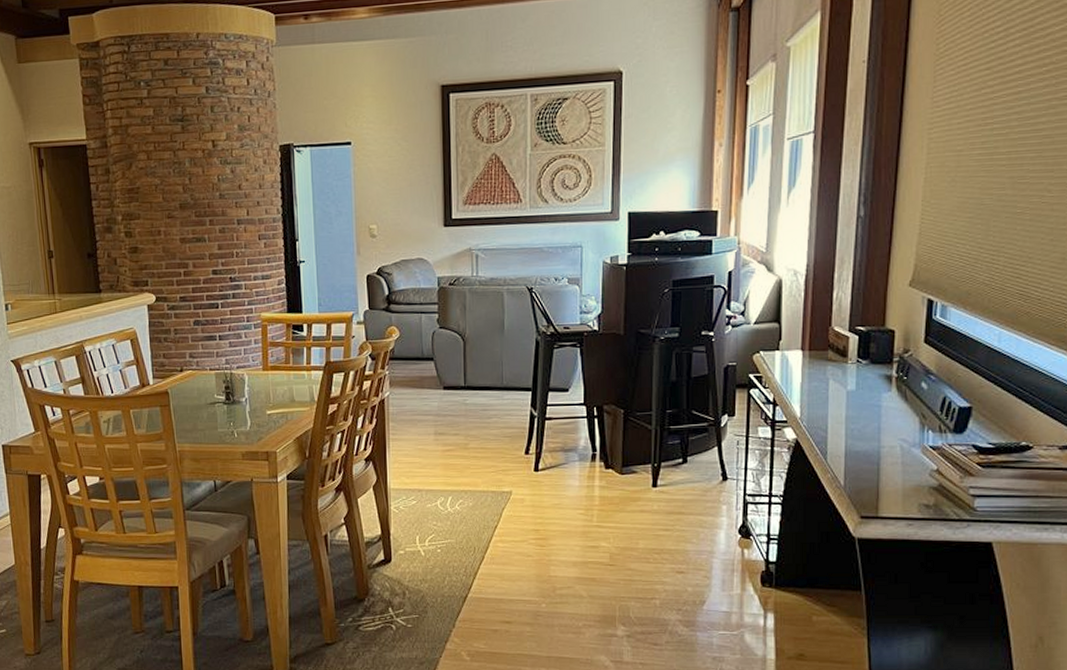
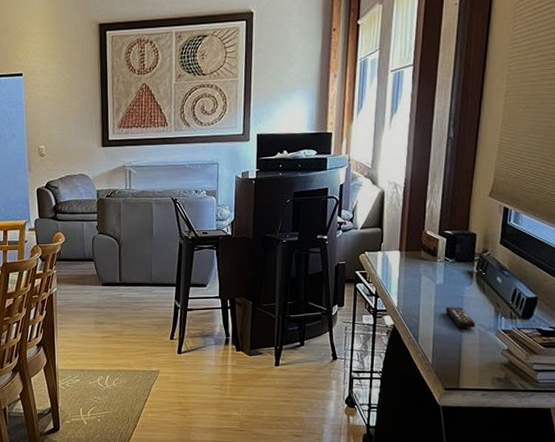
remote control: none [859,417,896,443] -> present [445,306,475,328]

